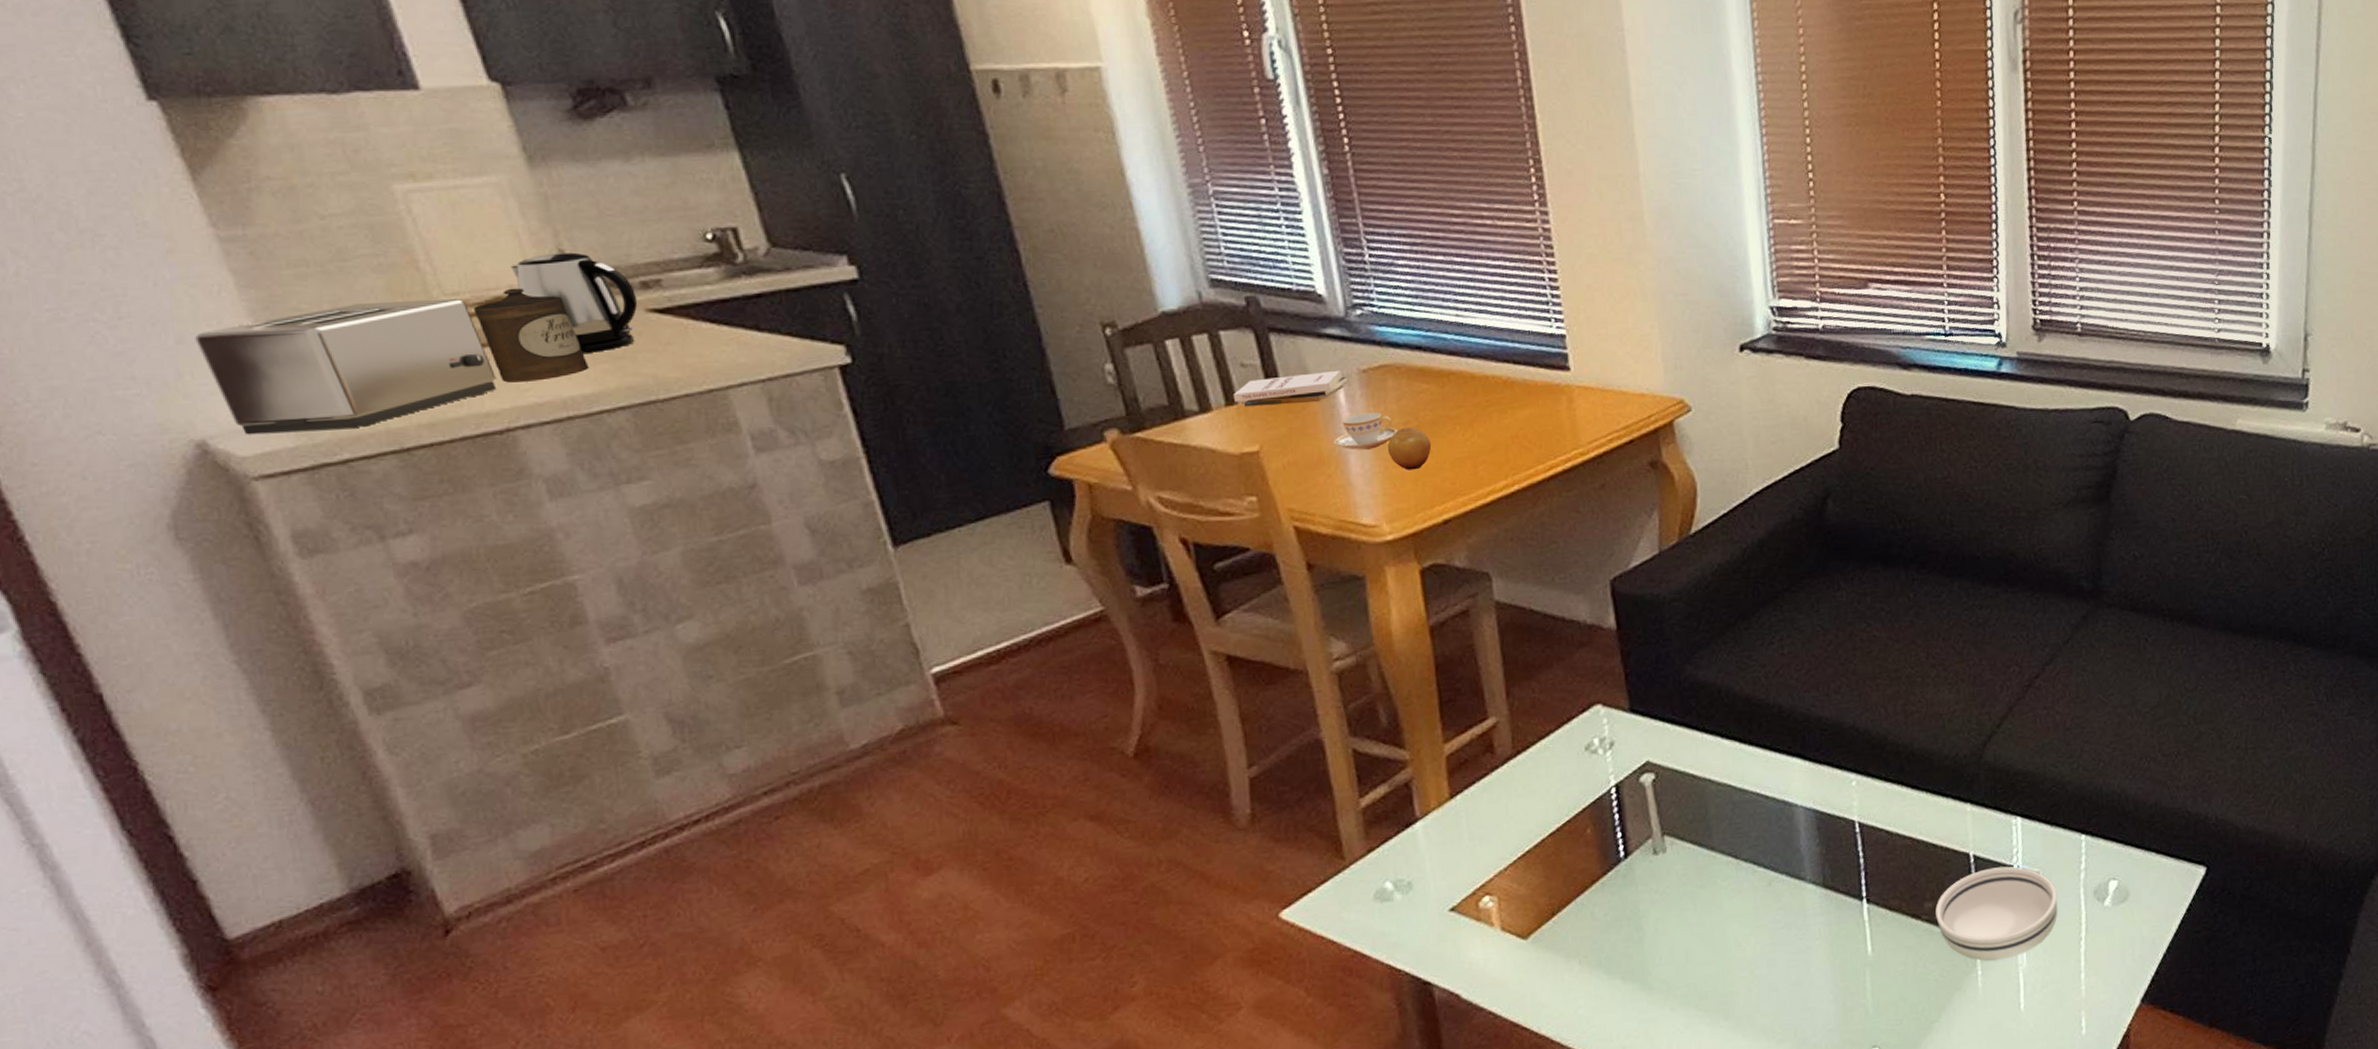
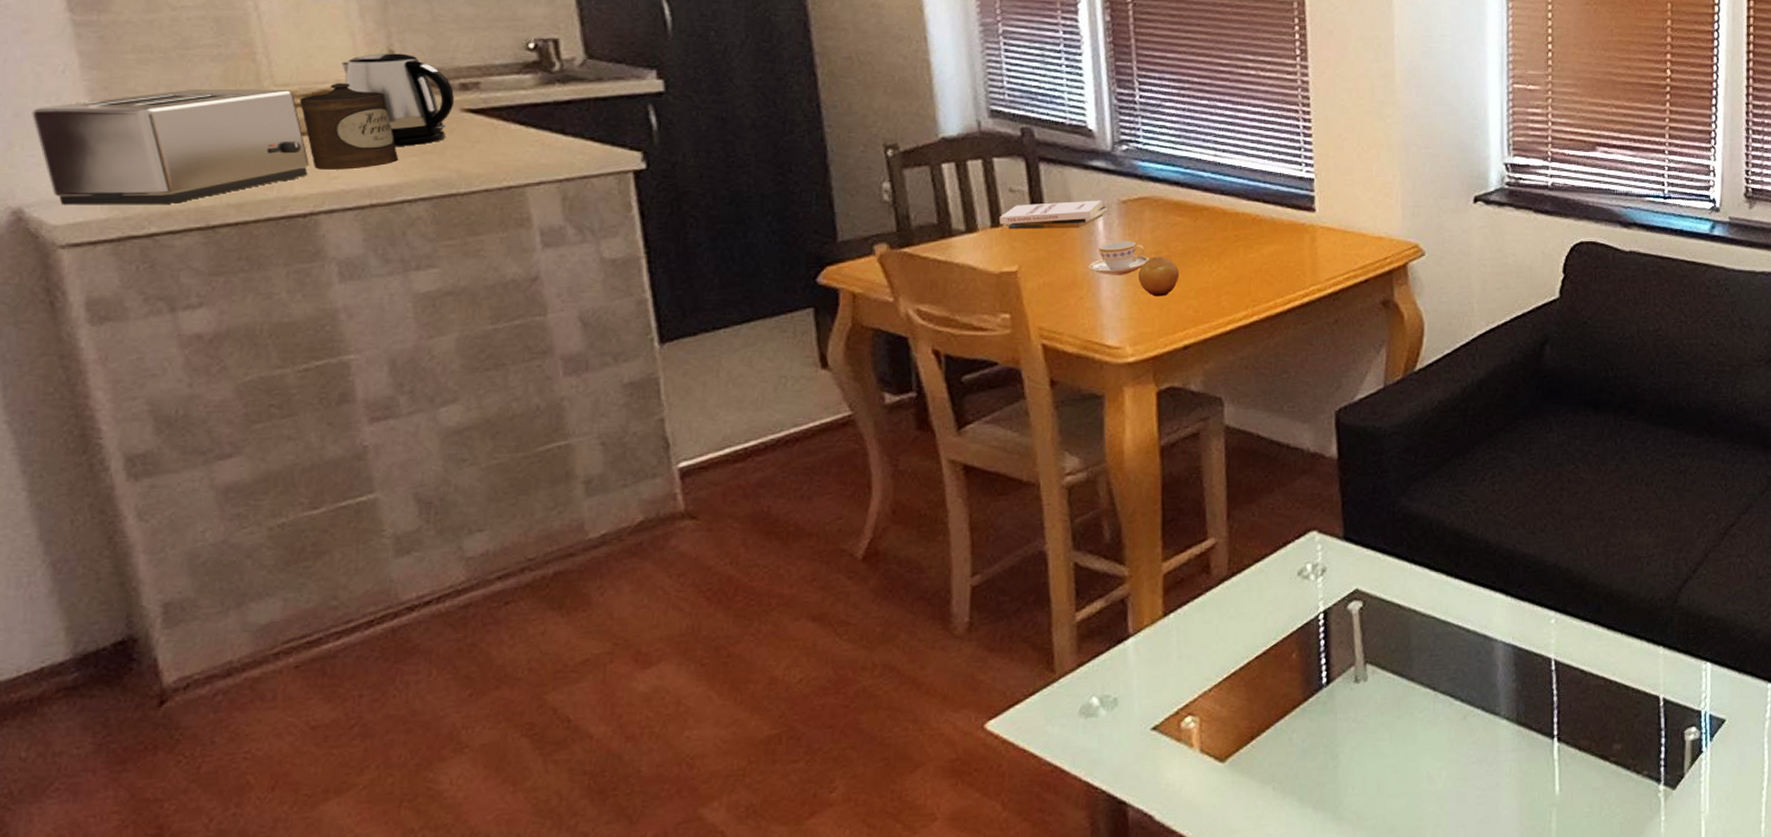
bowl: present [1935,866,2058,962] -> none [1624,711,1742,807]

